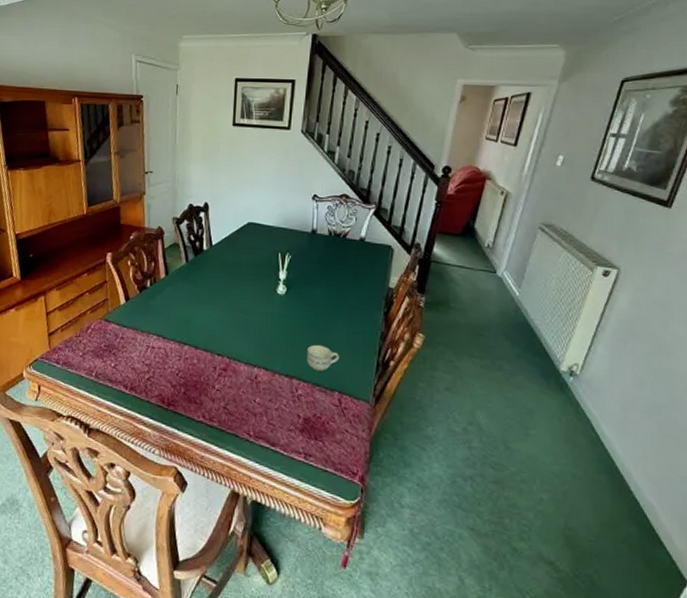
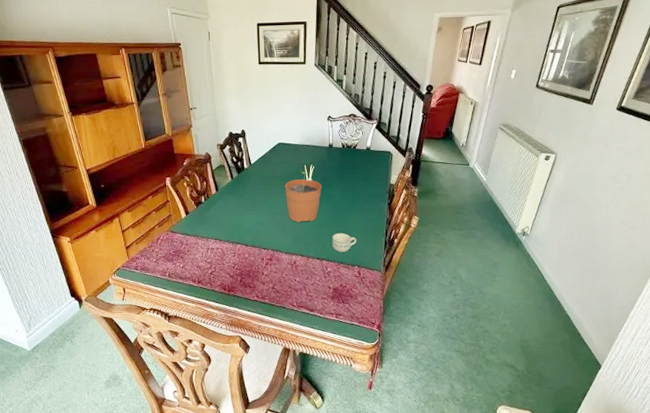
plant pot: none [251,260,299,327] -> present [284,171,322,223]

